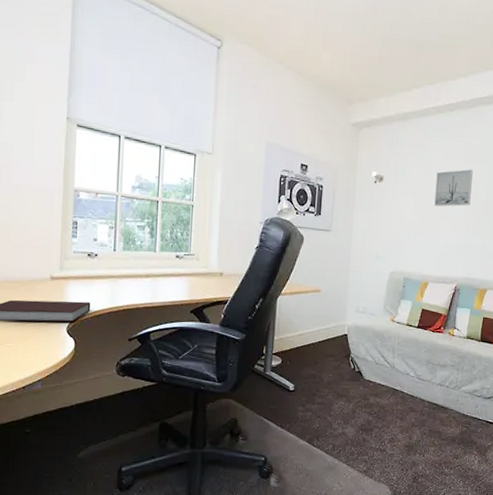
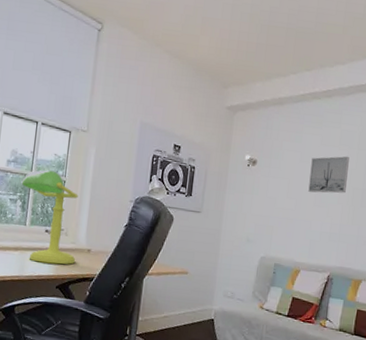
desk lamp: none [148,195,208,289] -> present [21,170,78,265]

